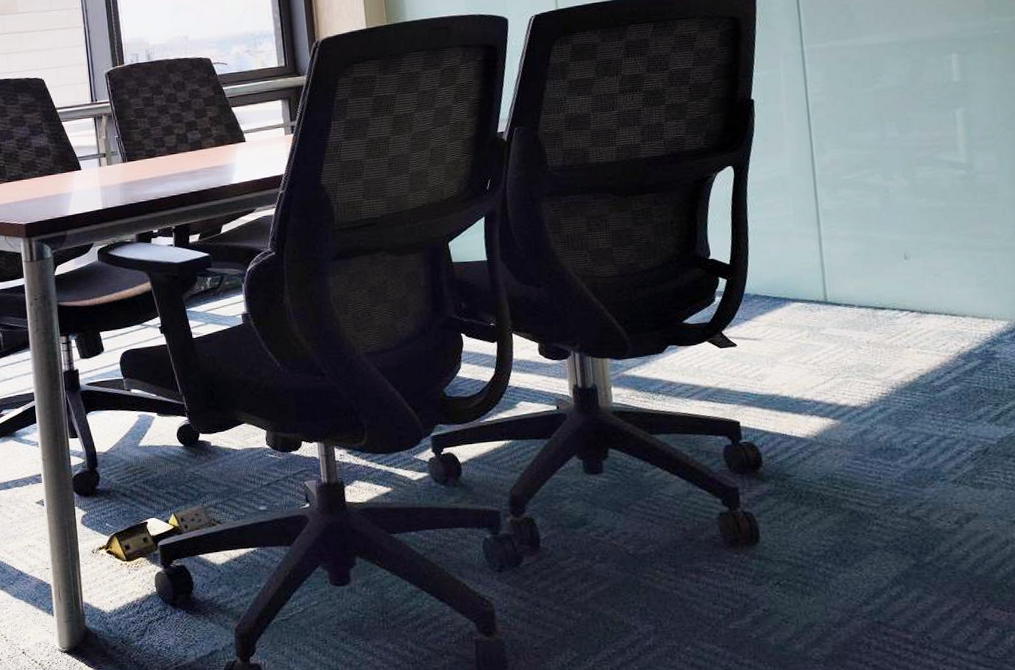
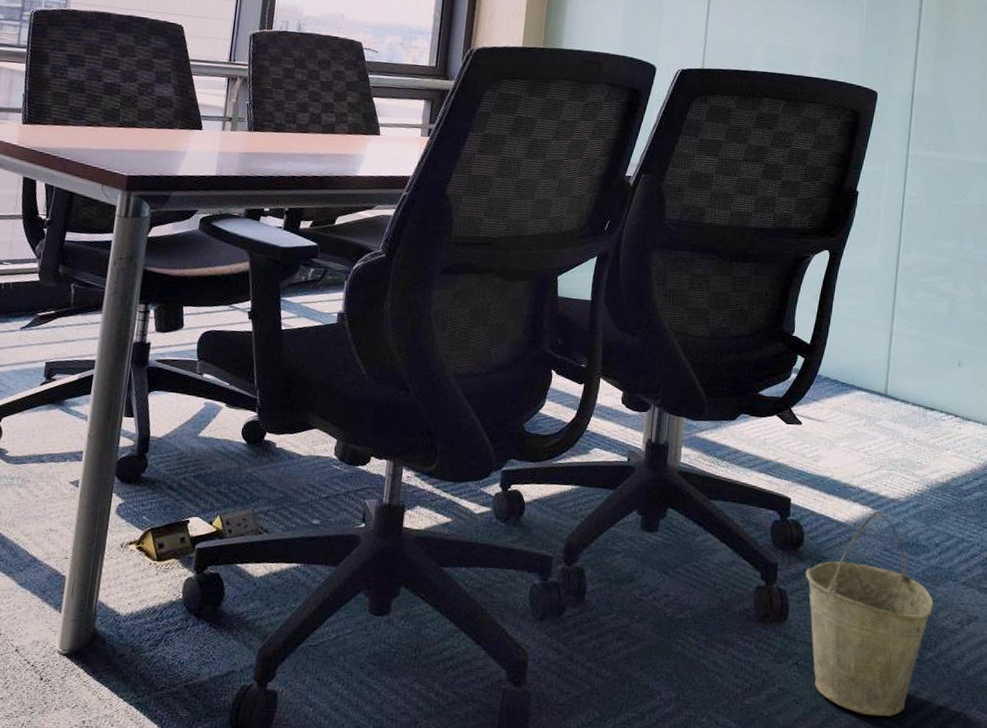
bucket: none [770,420,923,627] -> present [805,510,934,717]

